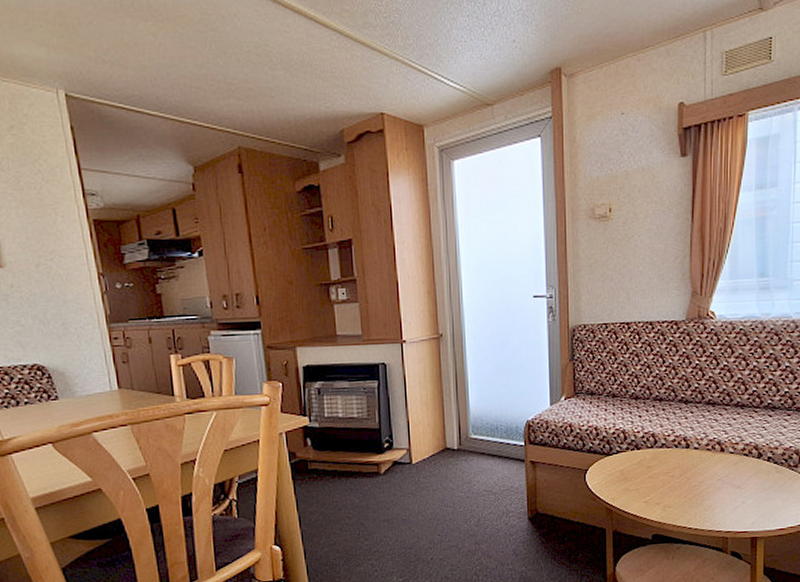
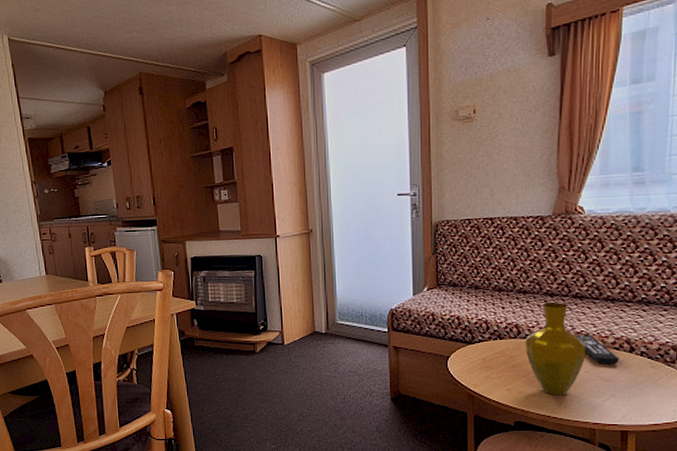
vase: none [661,409,718,506] -> present [525,302,586,396]
remote control: none [708,441,748,472] -> present [575,334,619,365]

